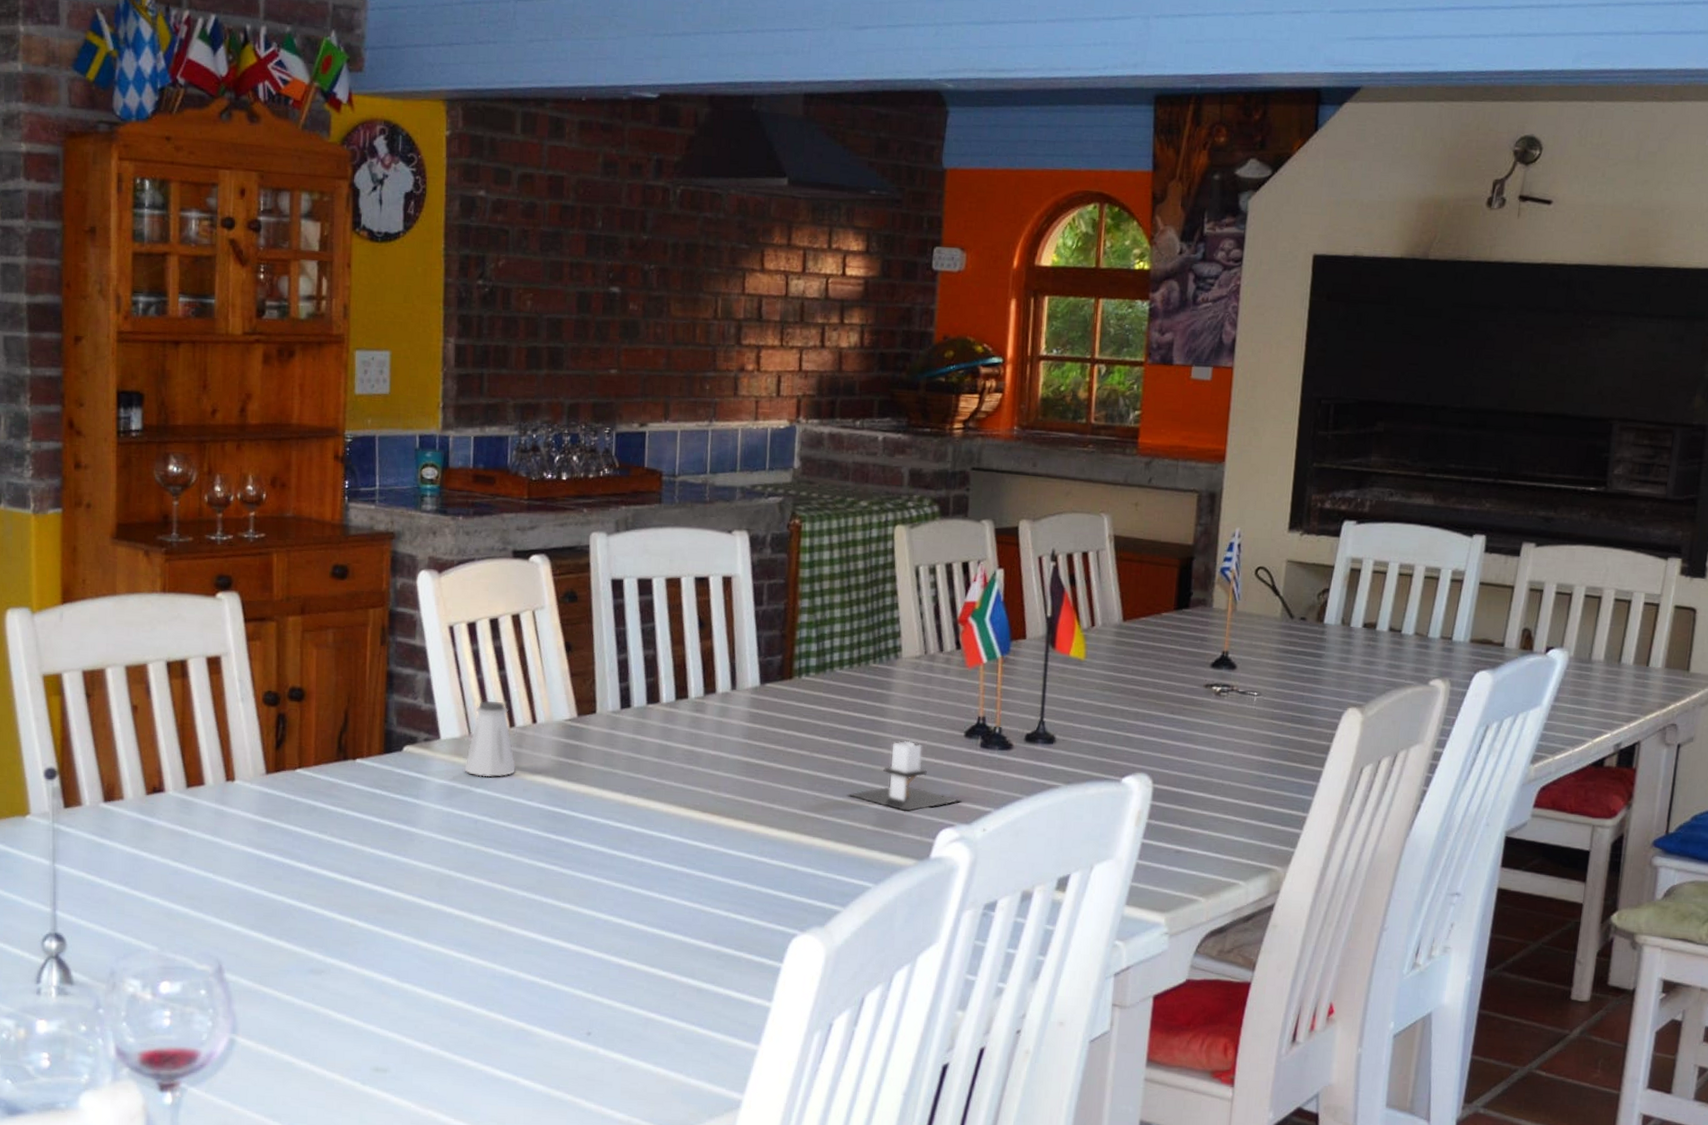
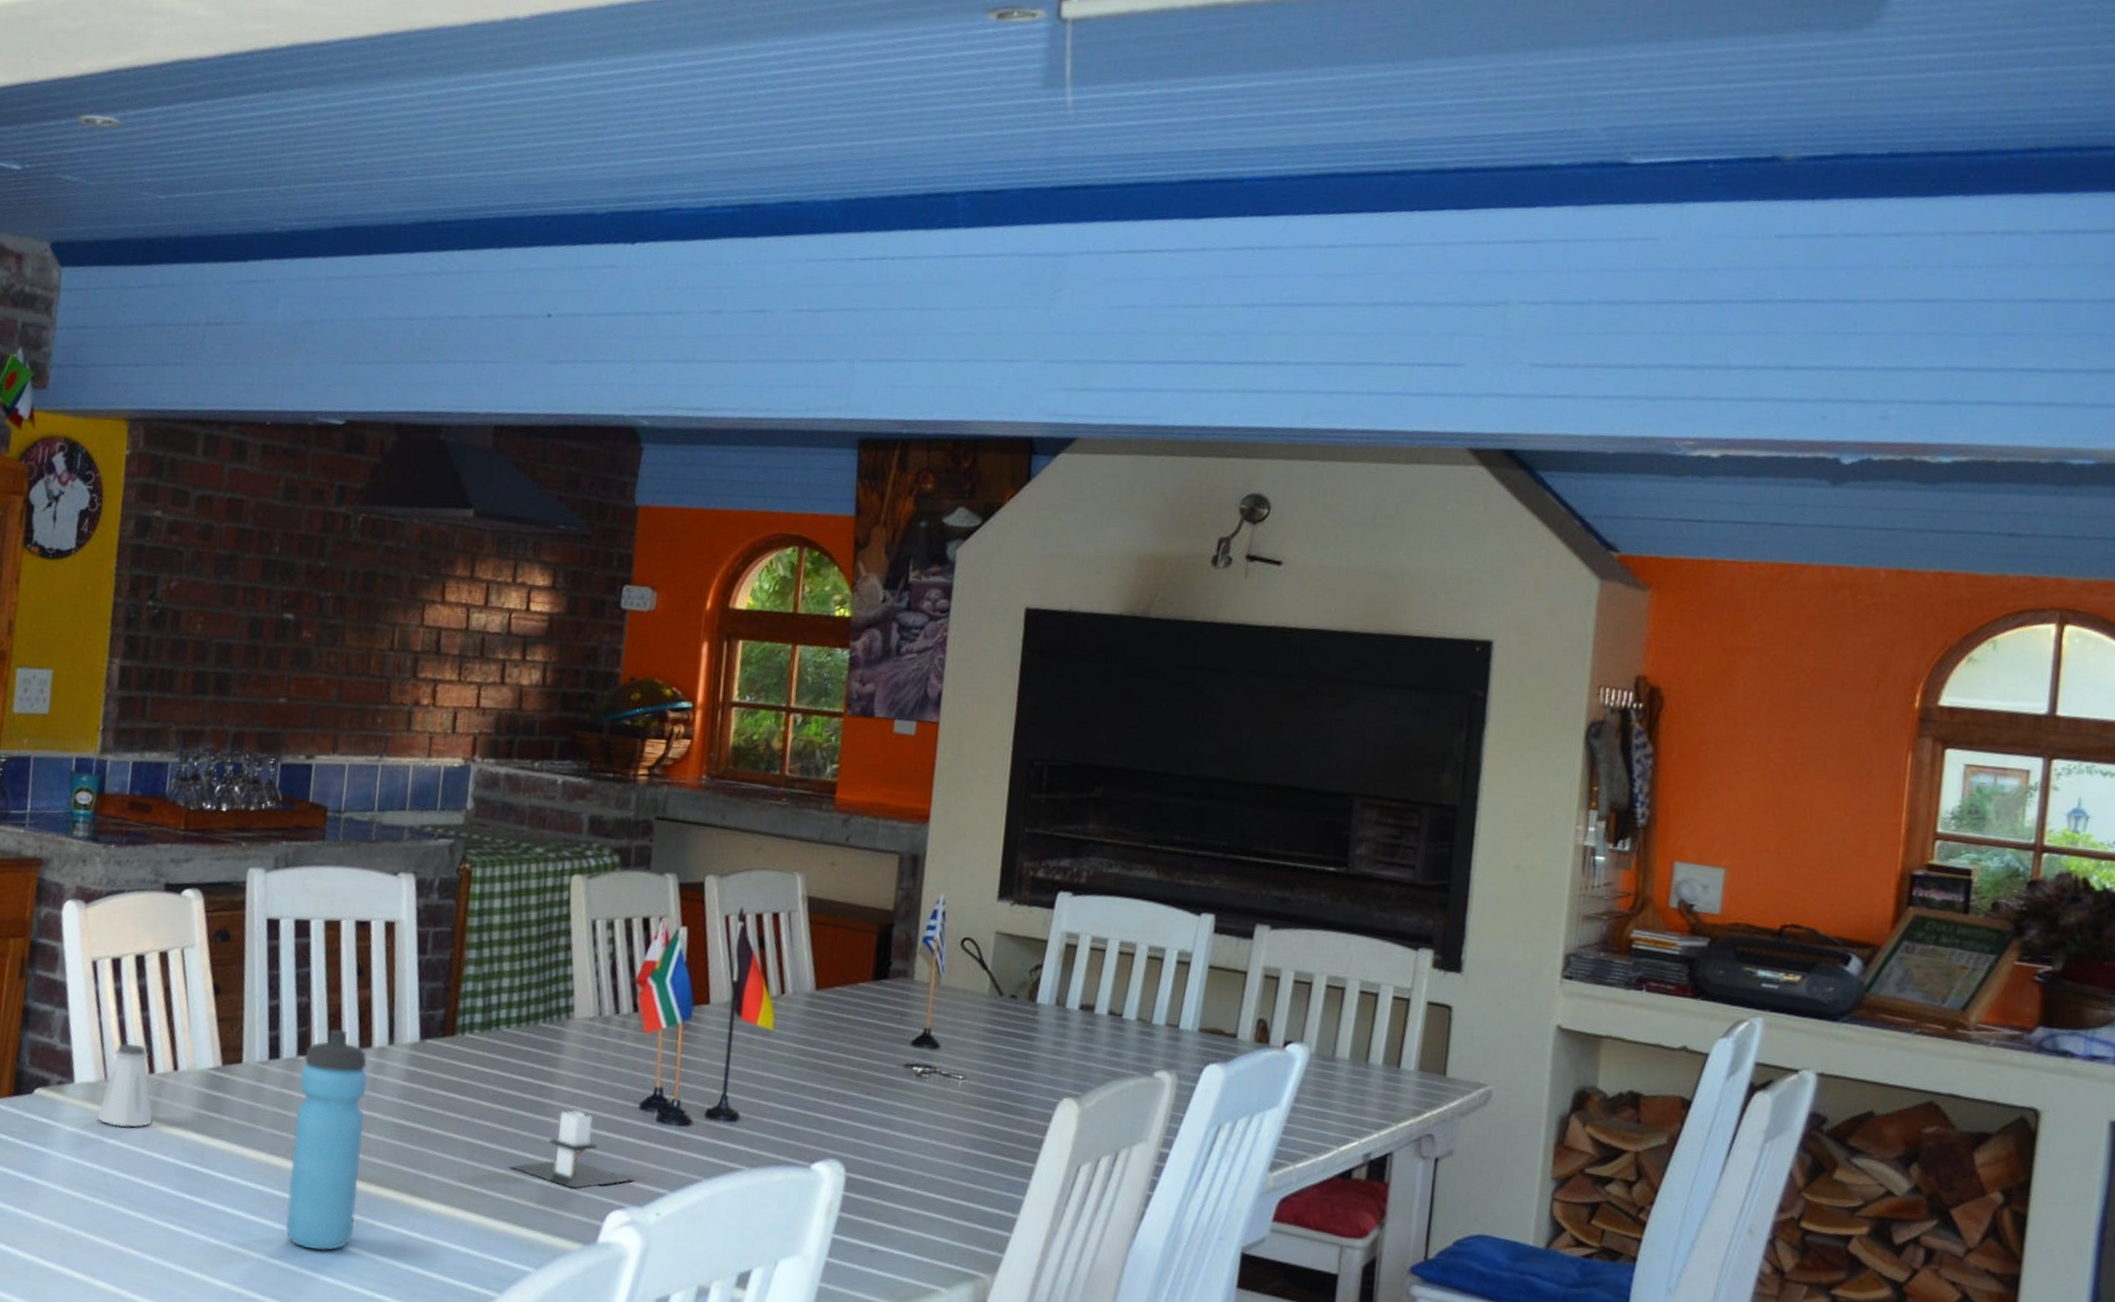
water bottle: none [645,678,713,879] -> present [285,1029,368,1251]

